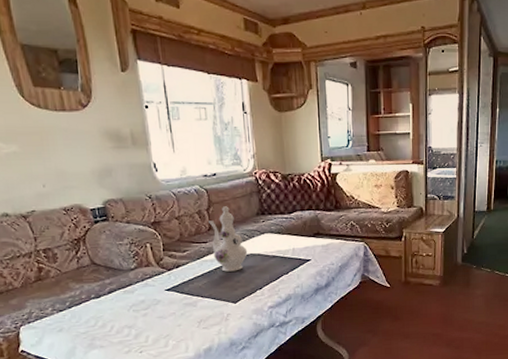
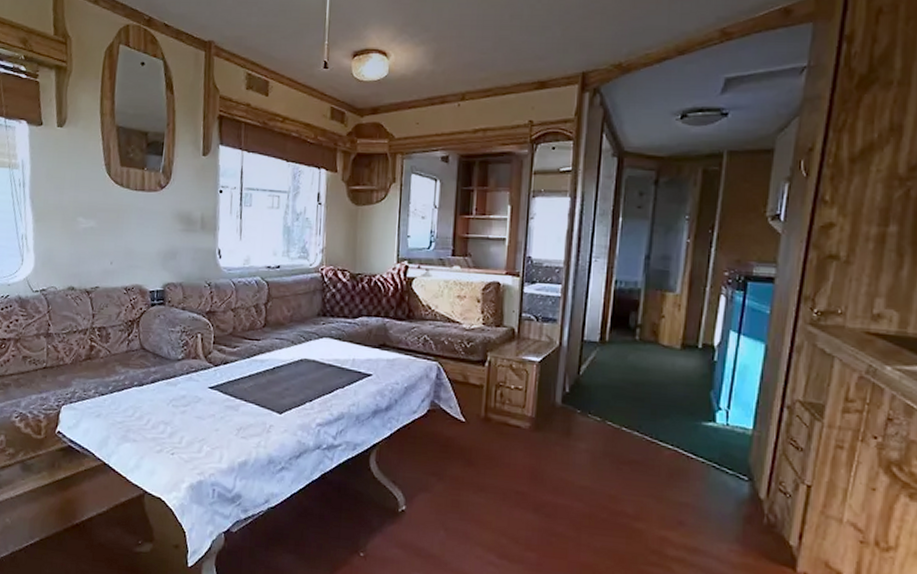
ewer: present [209,206,248,272] -> none [265,302,302,377]

